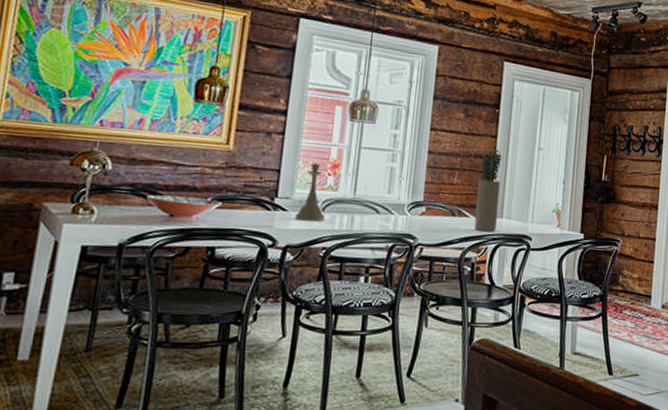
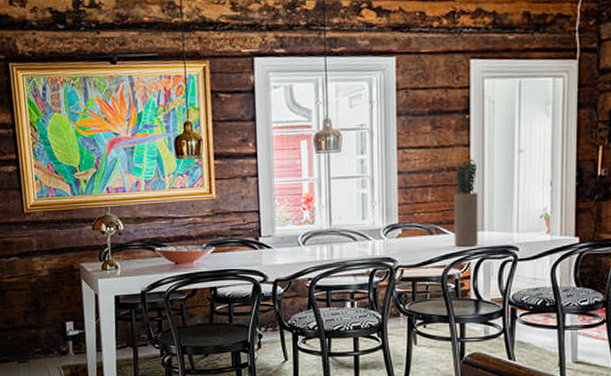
chess piece: present [295,163,326,222] -> none [280,199,307,257]

